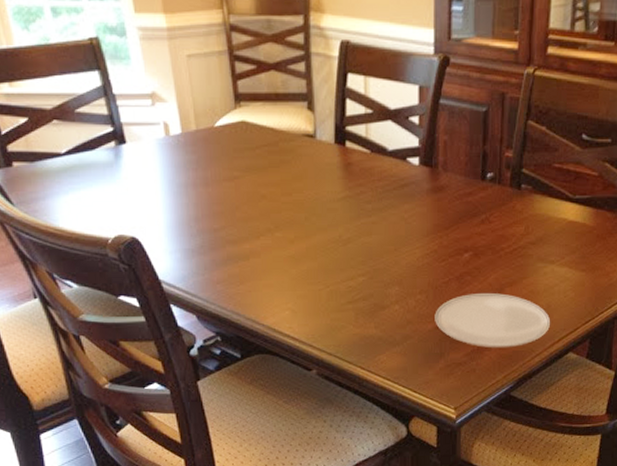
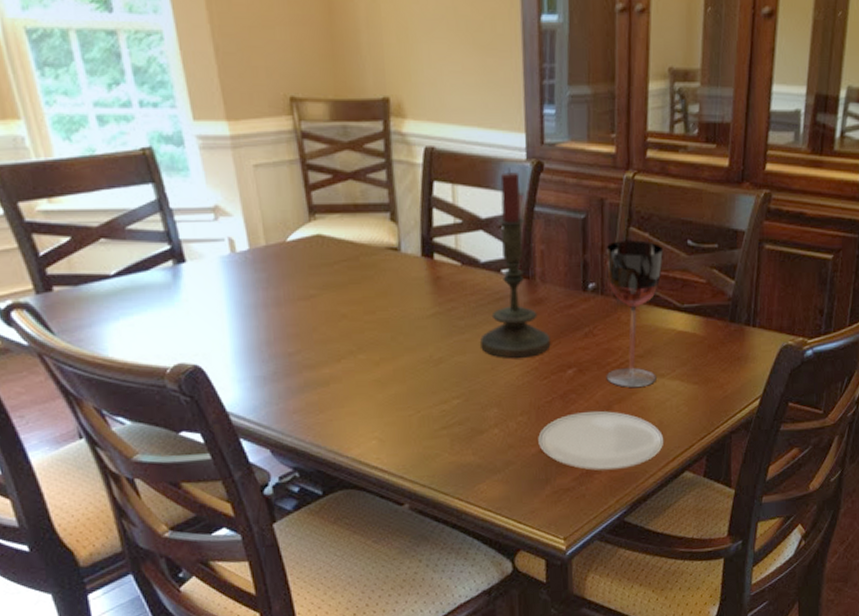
candle: none [385,62,450,241] -> present [480,168,551,358]
wineglass: none [499,133,558,272] -> present [606,240,663,387]

